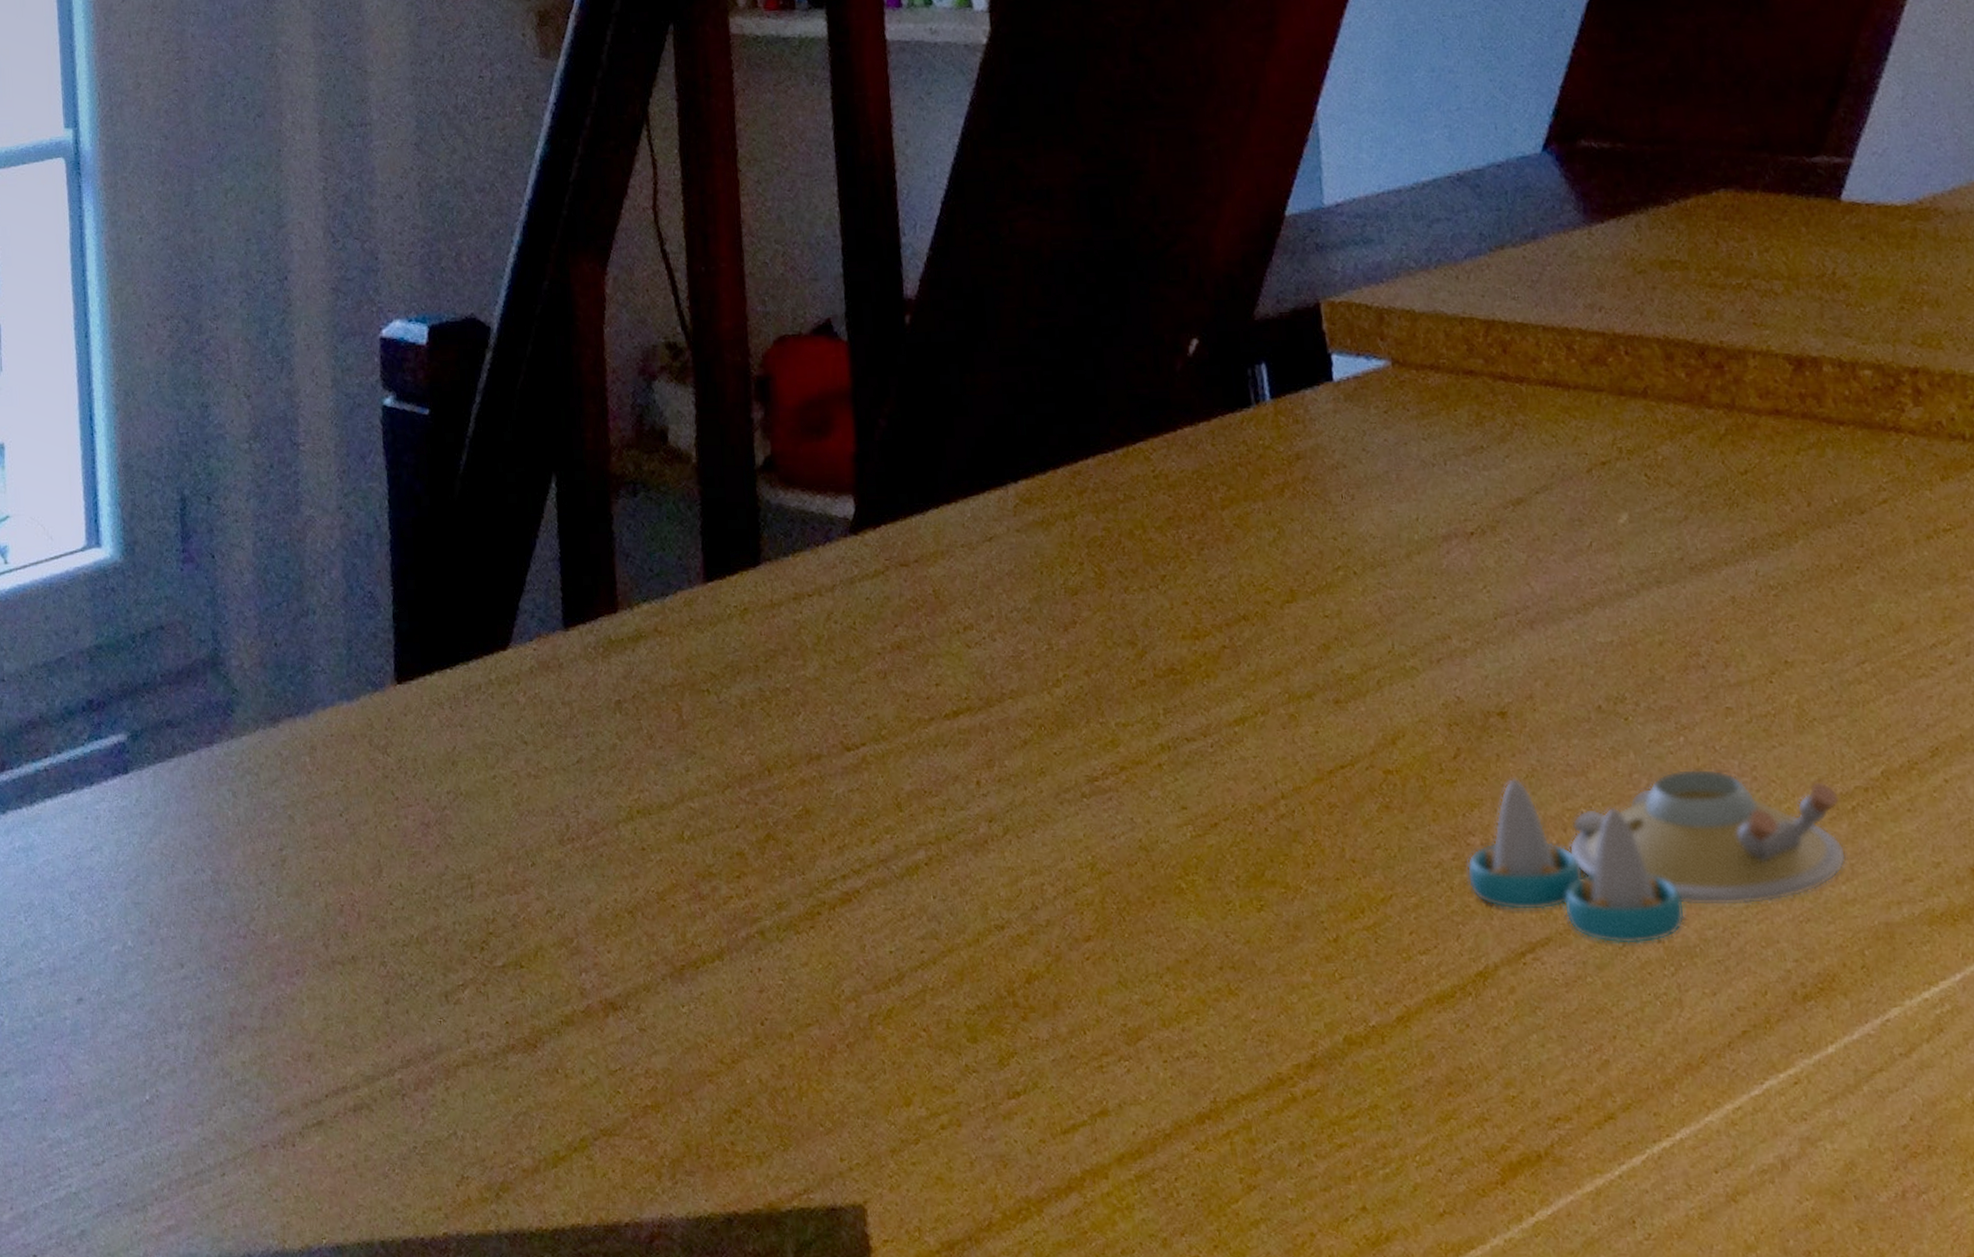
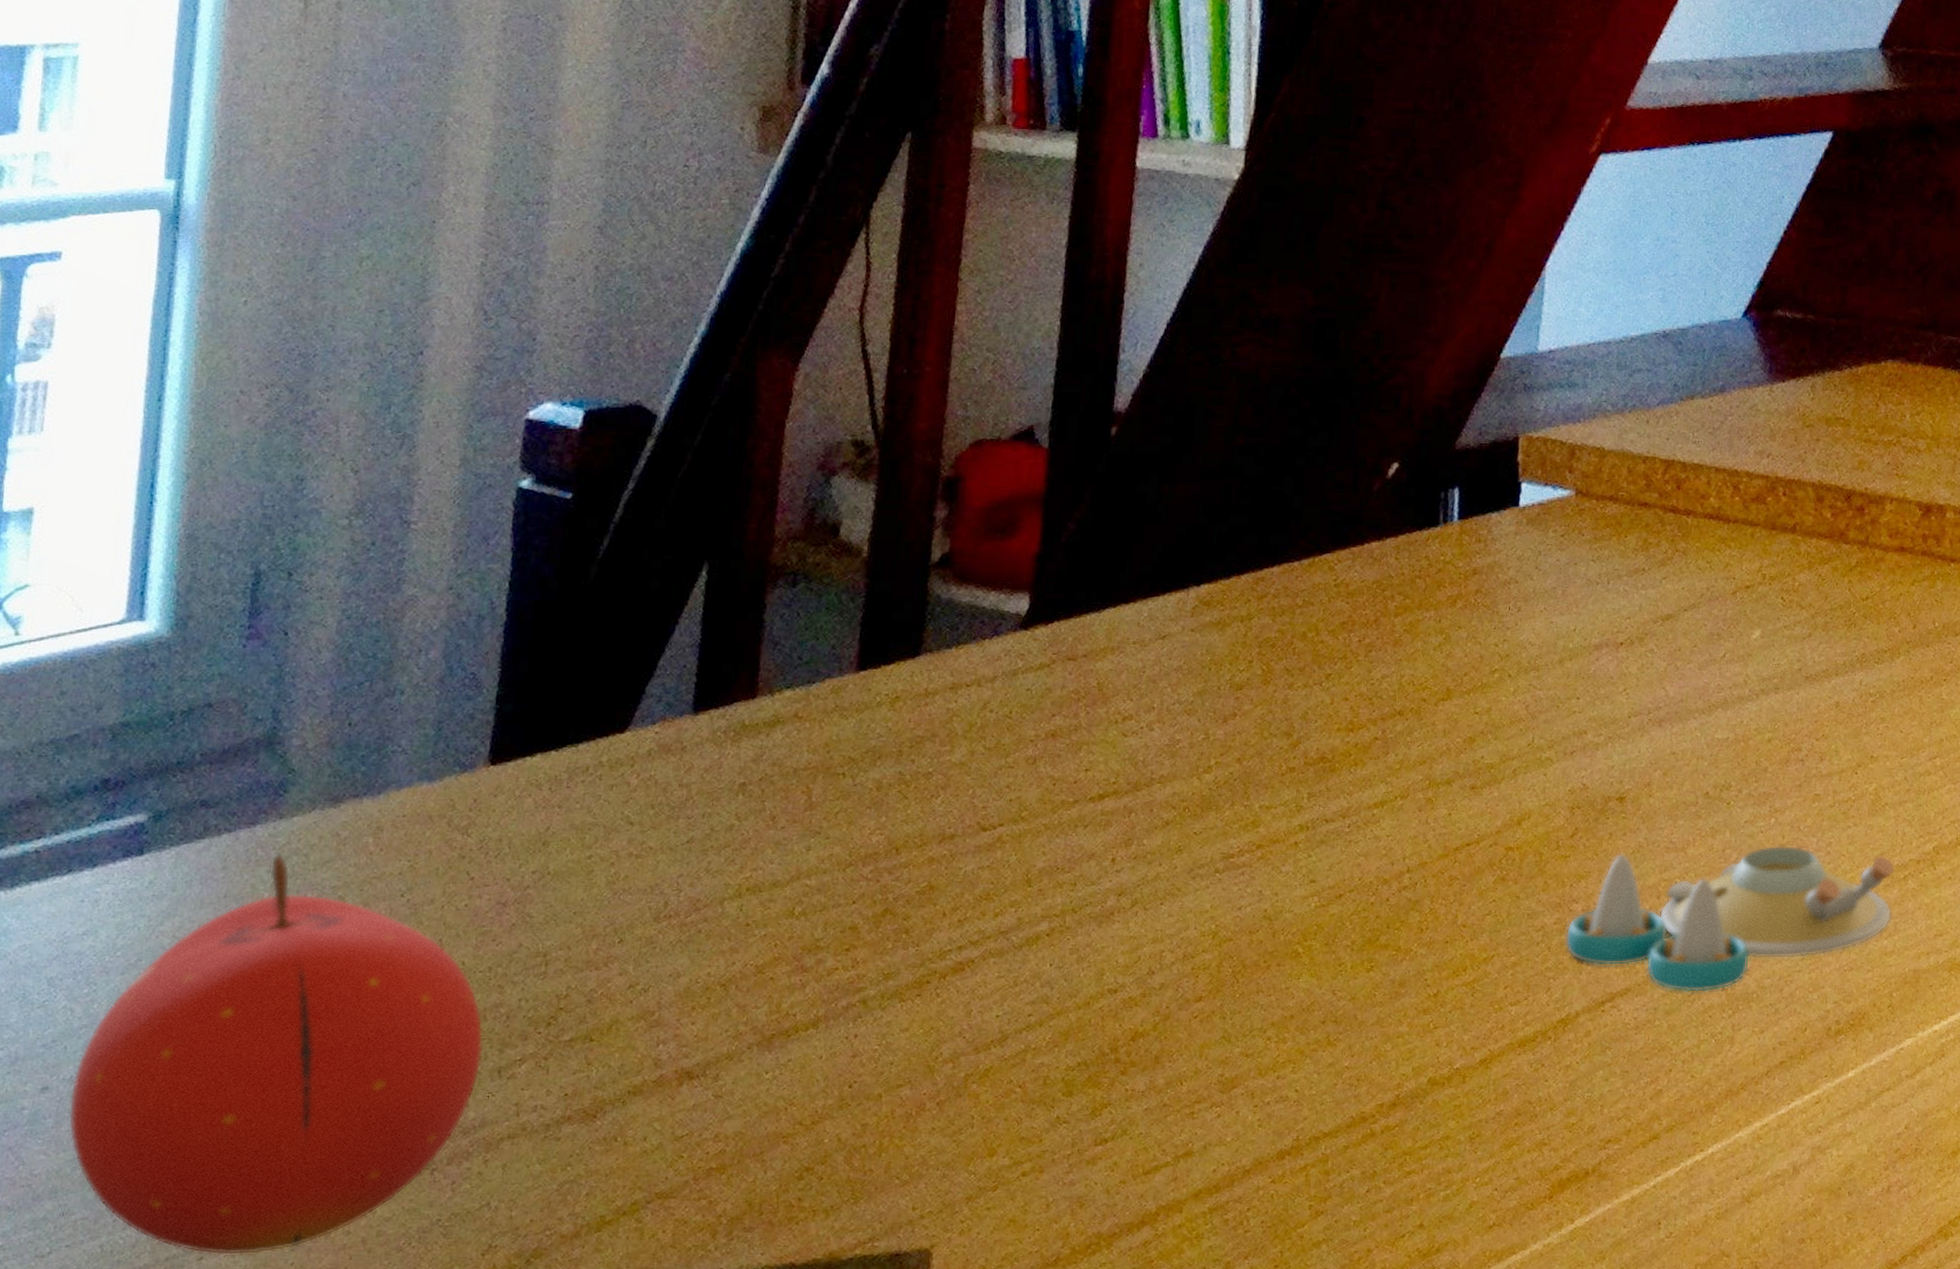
fruit: none [99,772,431,1174] -> present [67,853,485,1256]

